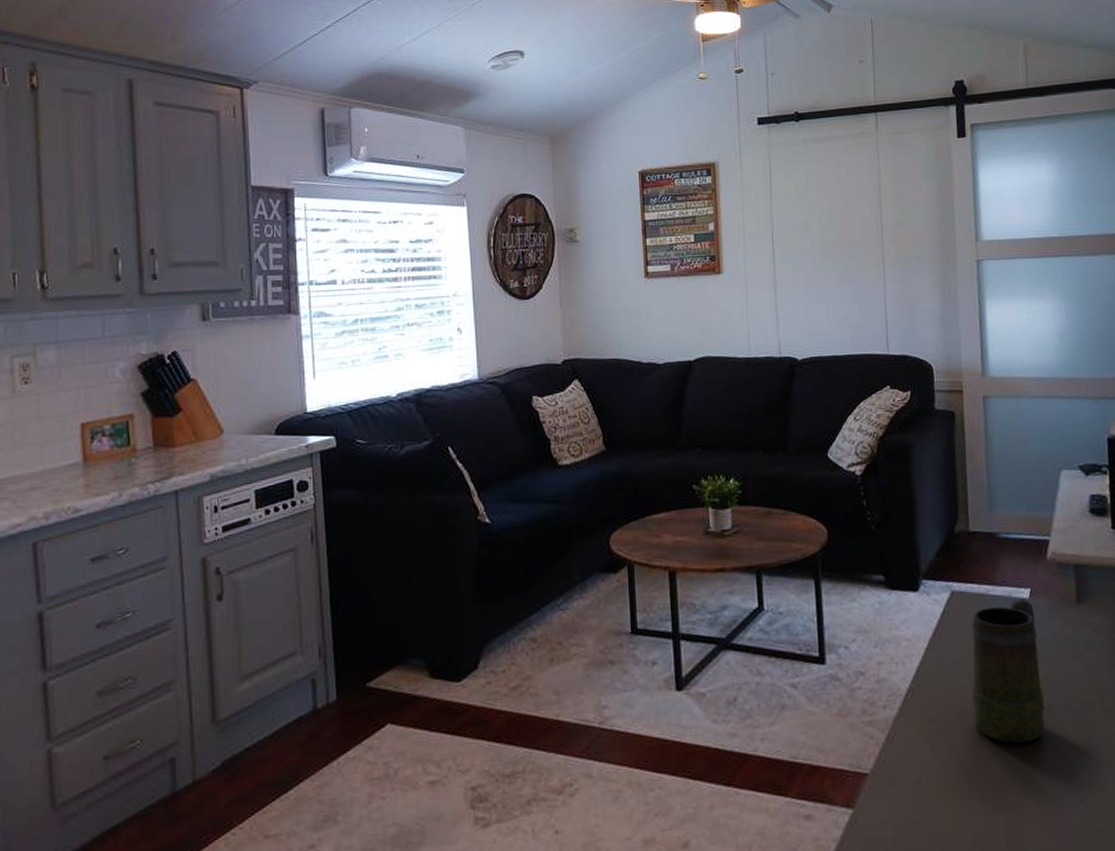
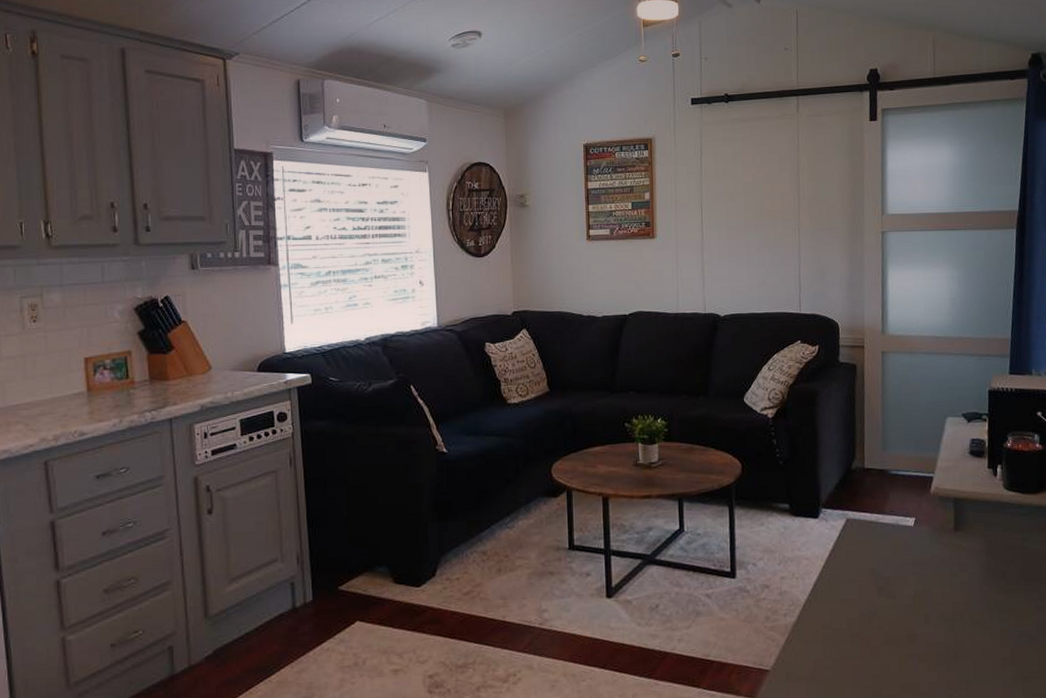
mug: present [971,598,1046,743] -> none [860,526,922,647]

